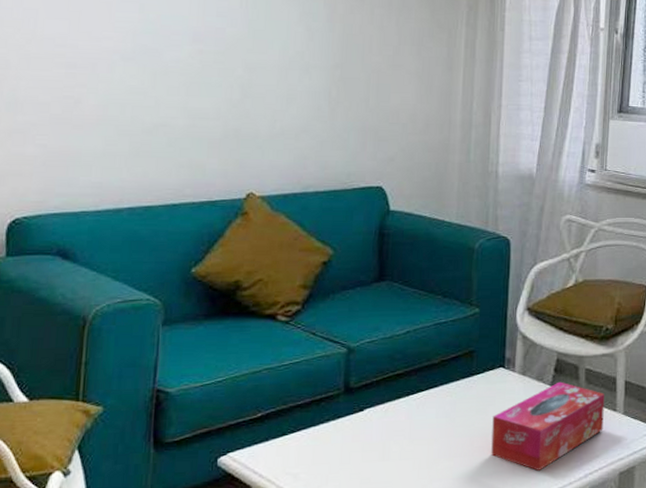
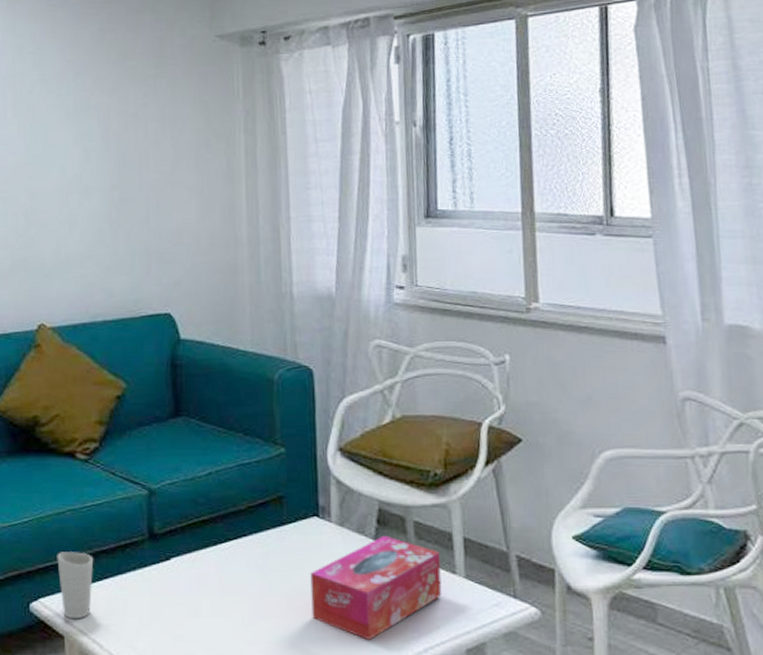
cup: none [249,407,288,471] -> present [57,552,94,620]

